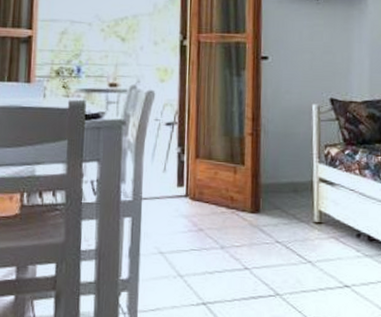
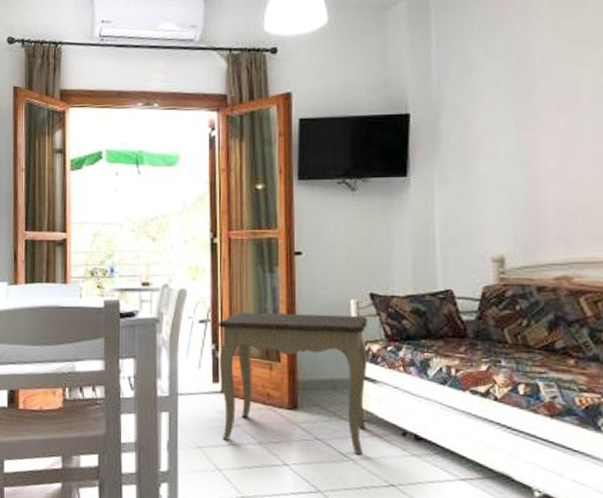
side table: none [184,115,328,257] -> present [218,312,368,455]

